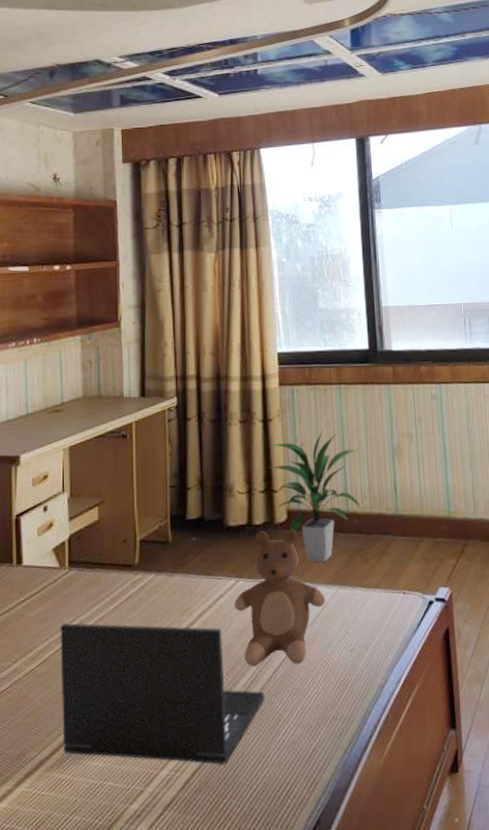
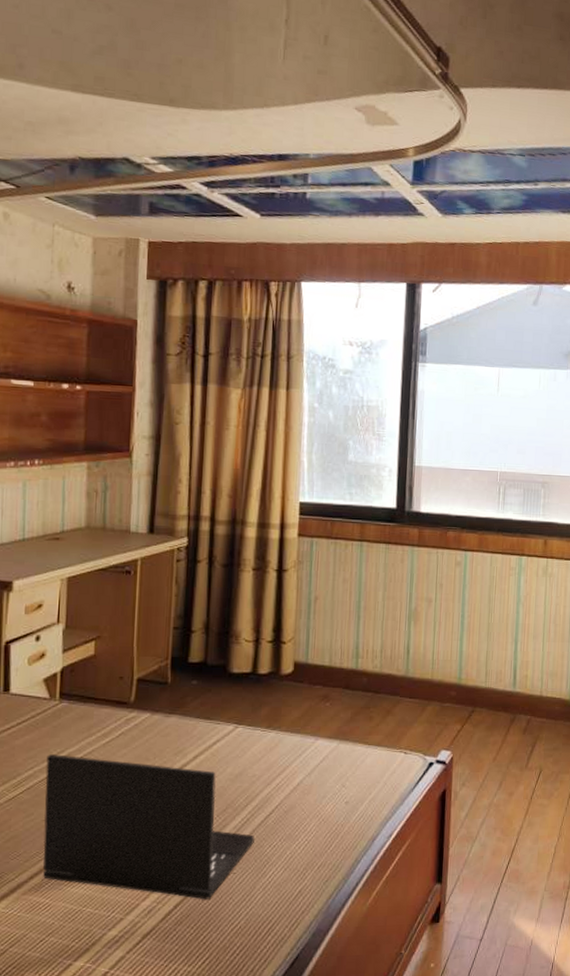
teddy bear: present [235,529,326,666] -> none [231,680,325,812]
indoor plant: present [269,430,363,563] -> none [279,586,374,717]

